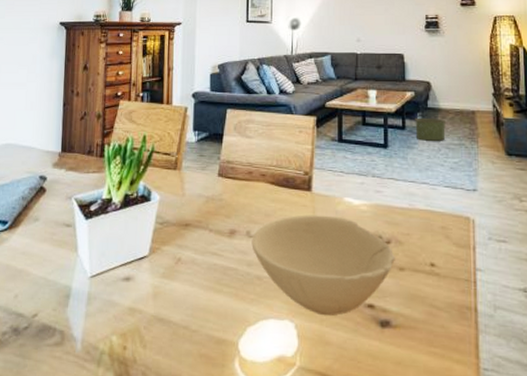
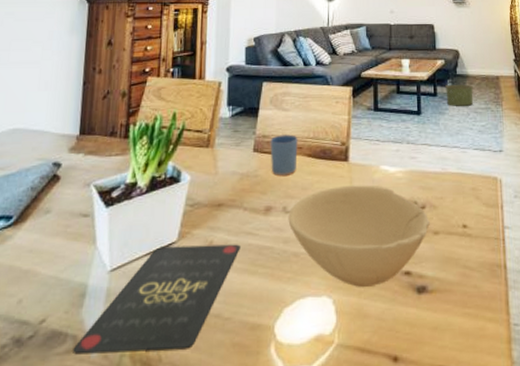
playing card: none [60,259,206,353] -> present [73,244,240,353]
mug: none [234,161,261,201] -> present [270,134,298,176]

